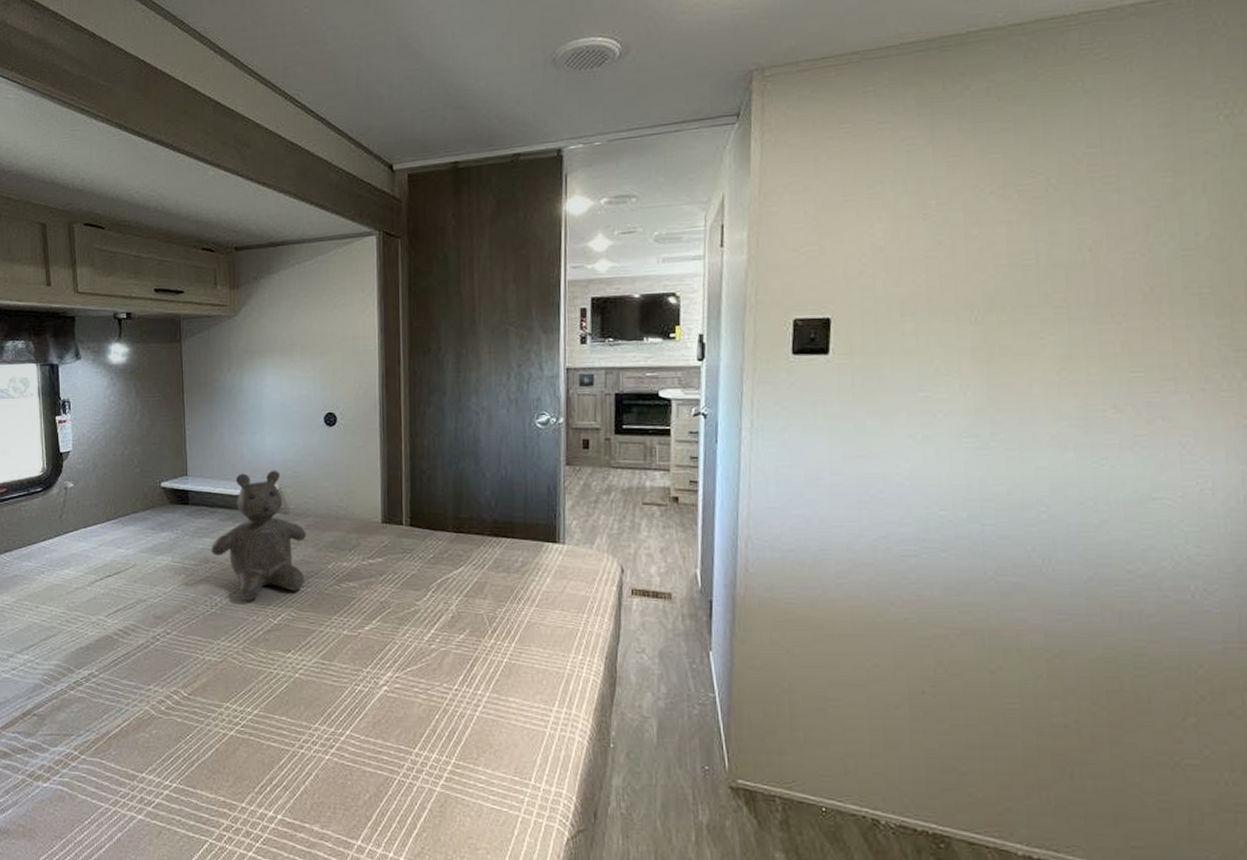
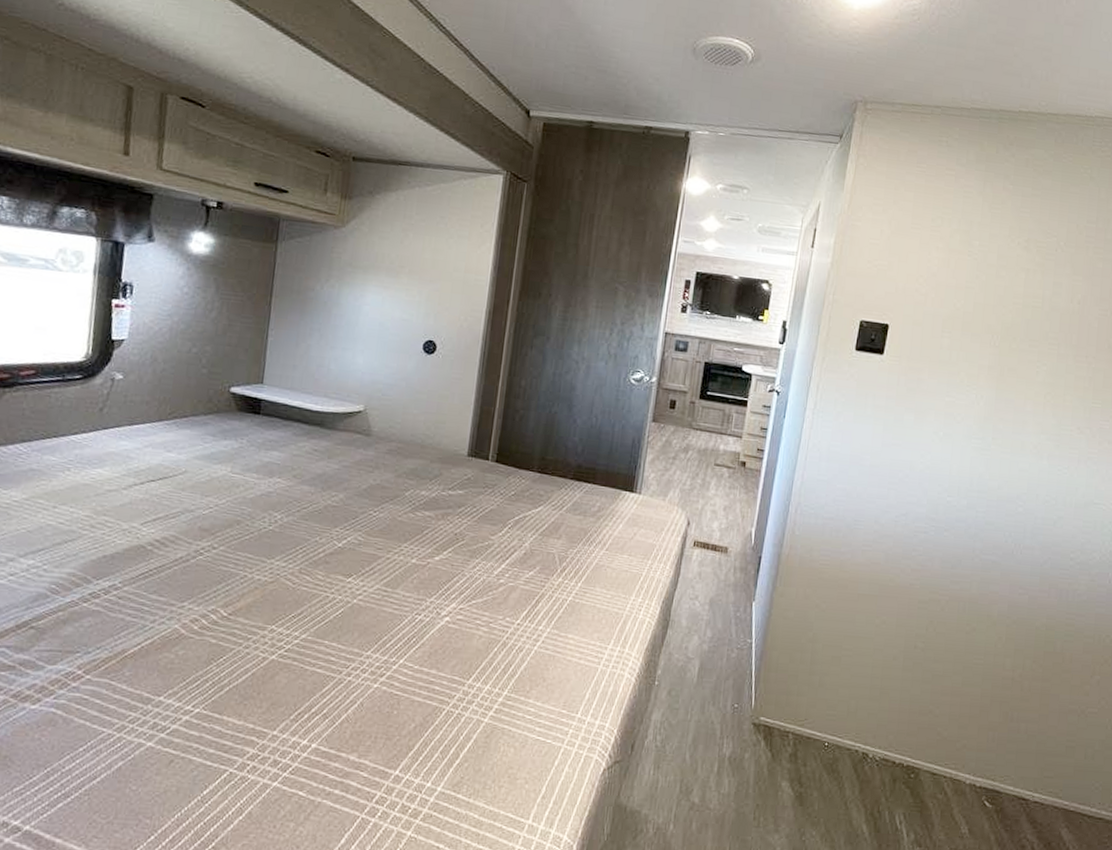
teddy bear: present [211,470,307,601] -> none [278,389,388,522]

